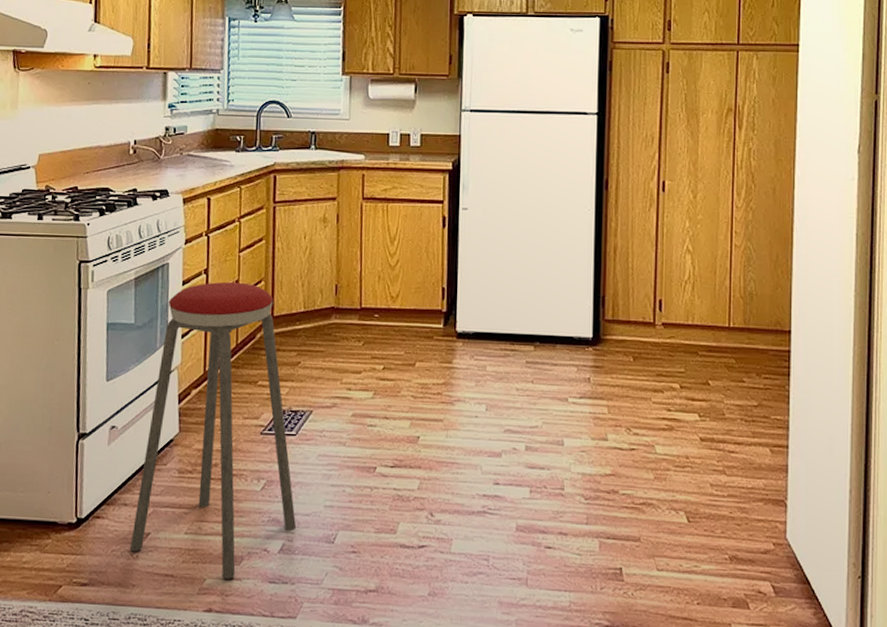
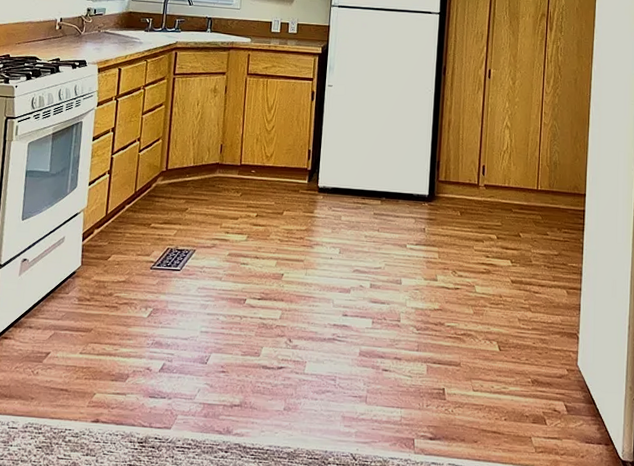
music stool: present [130,281,296,579] -> none [32,139,176,394]

